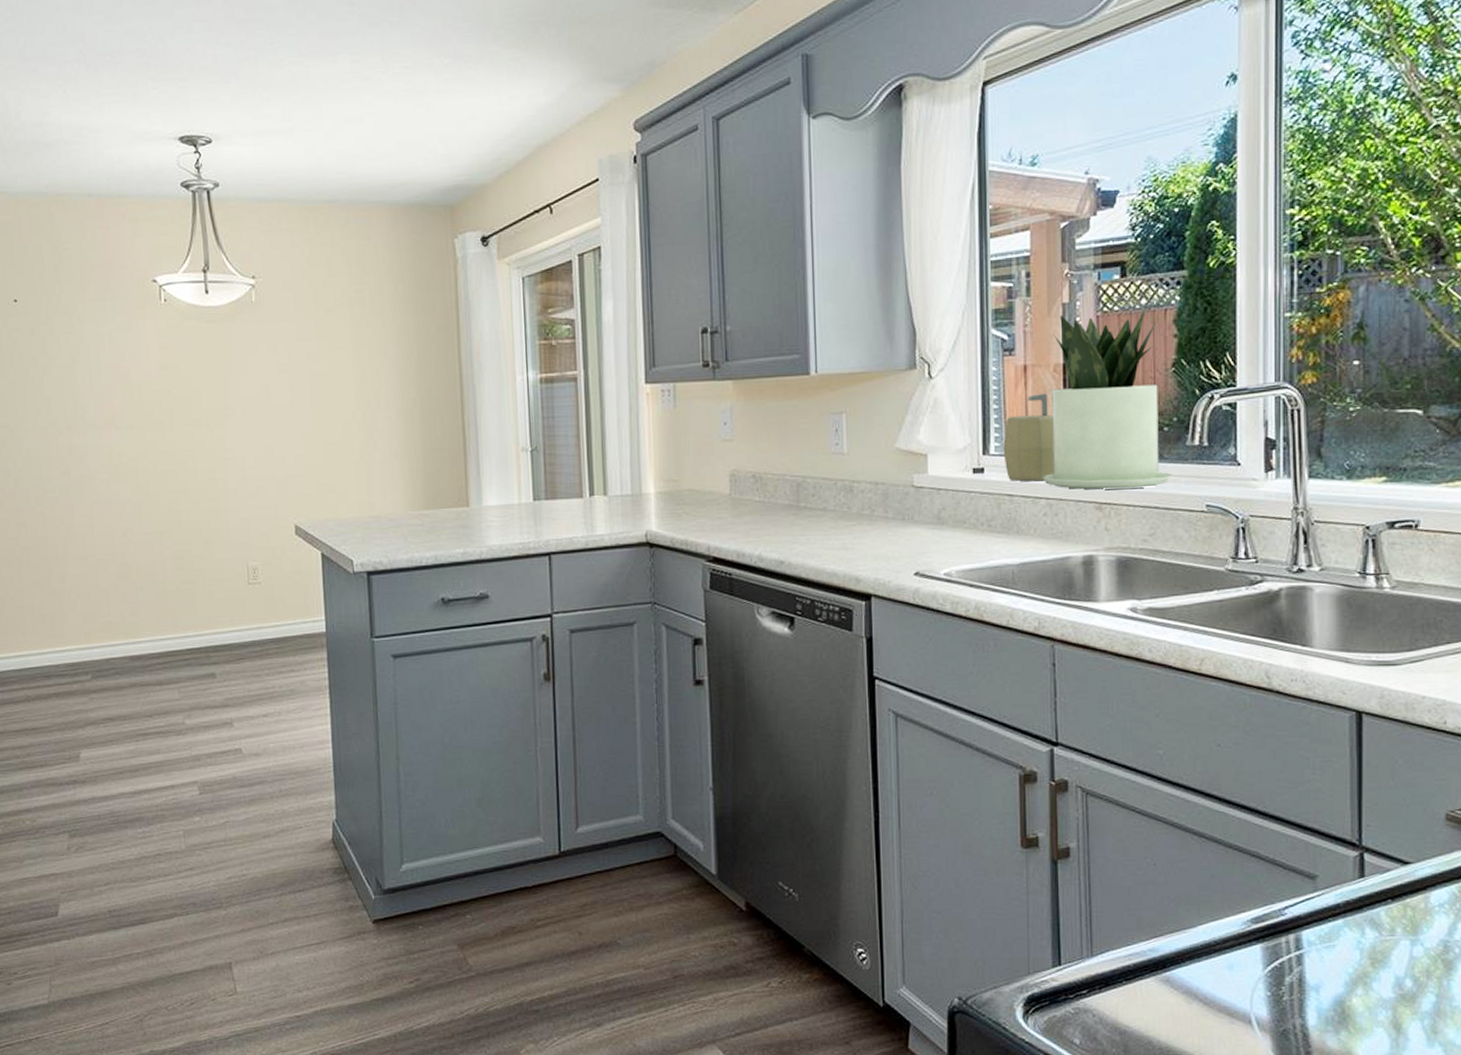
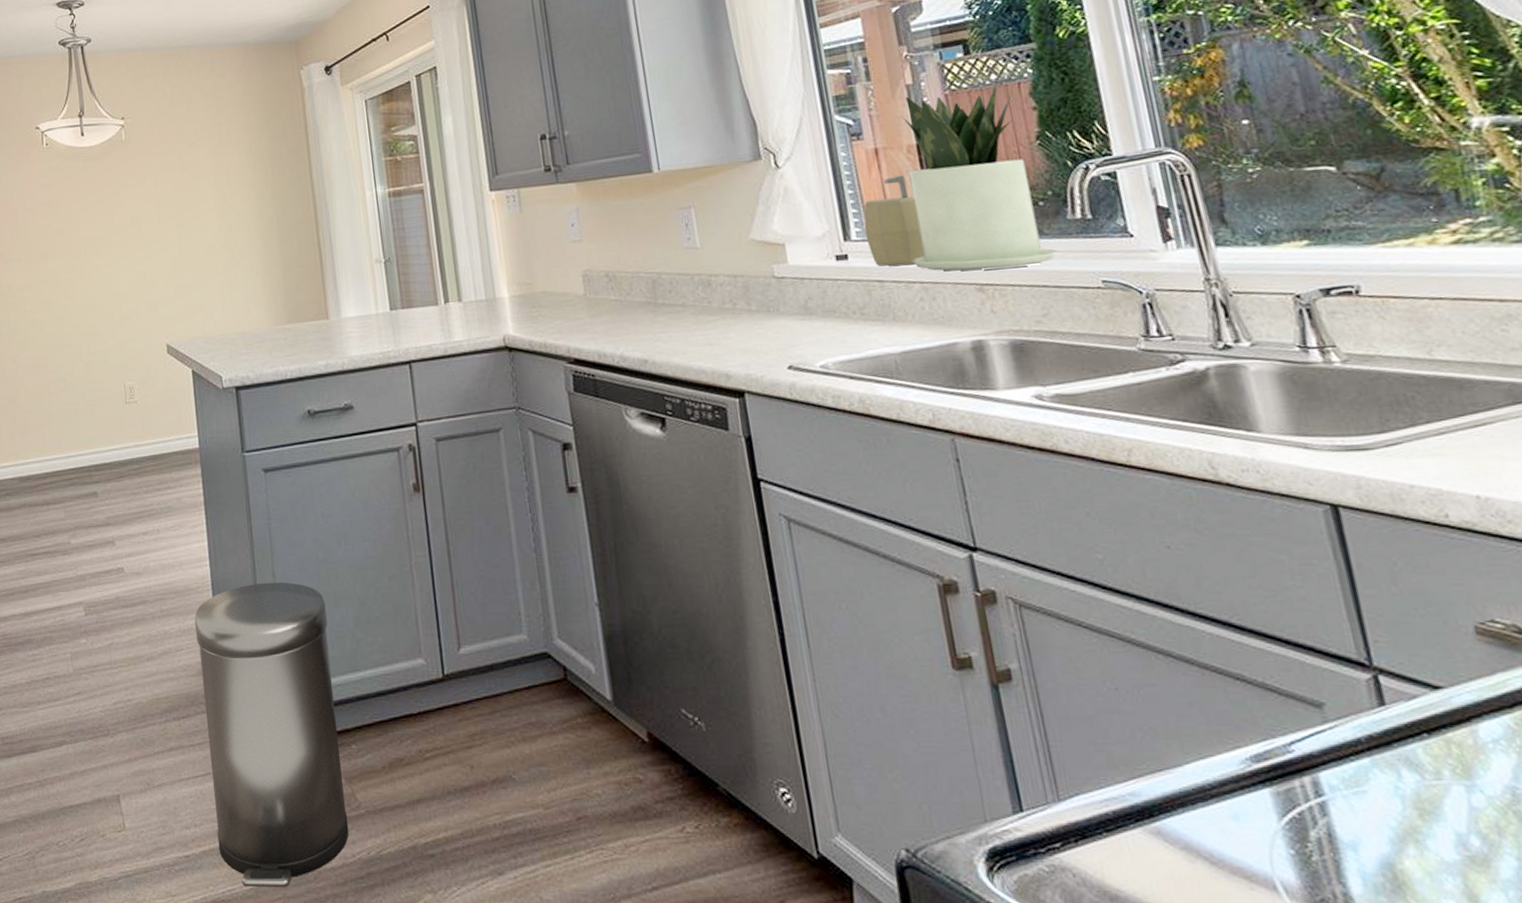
pedal bin: none [314,764,459,1042] -> present [194,582,349,888]

